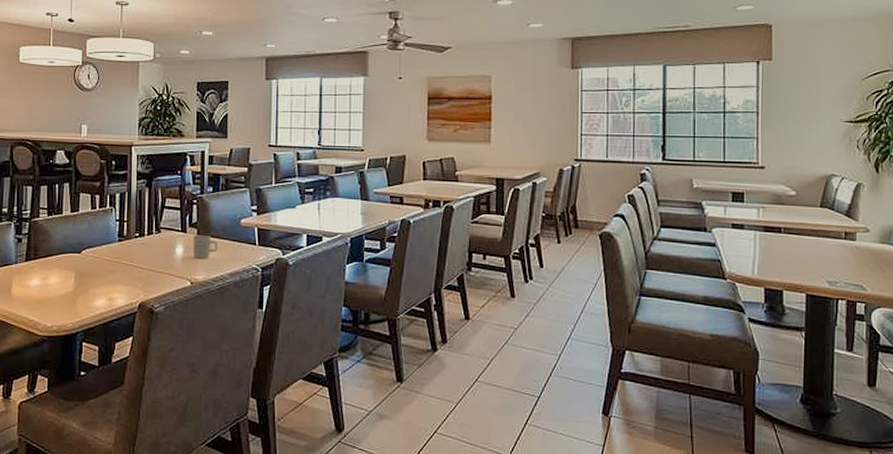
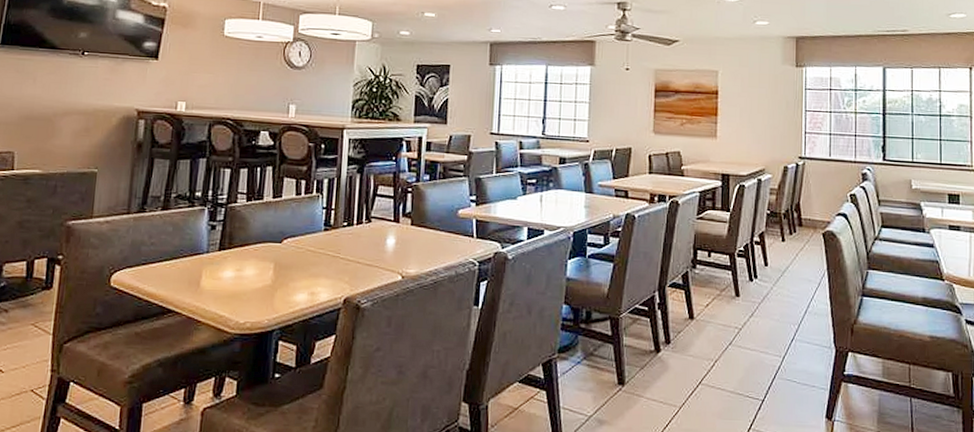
mug: present [192,235,217,259] -> none [405,225,433,251]

